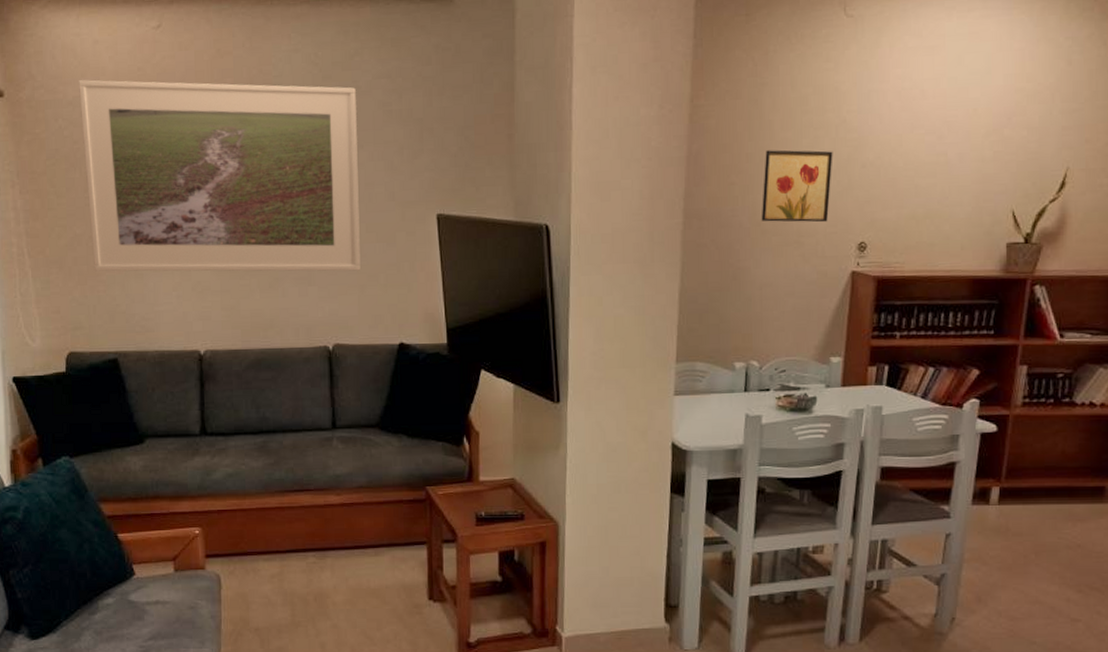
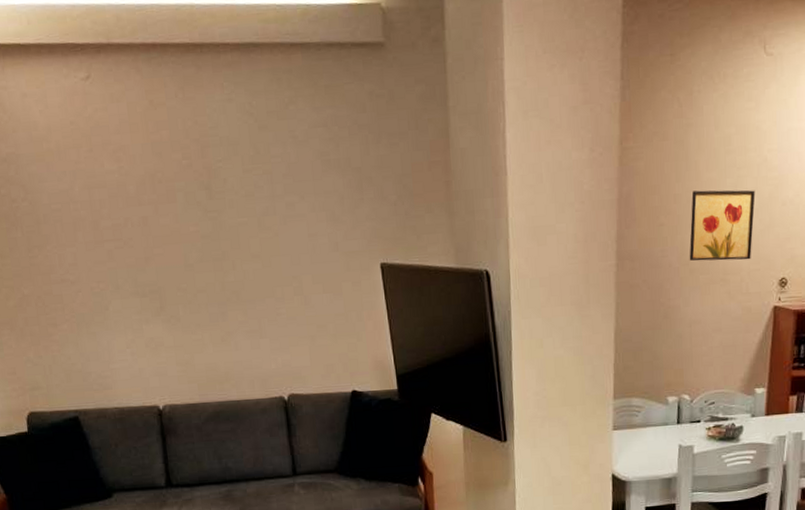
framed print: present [79,80,361,272] -> none [11,135,310,331]

